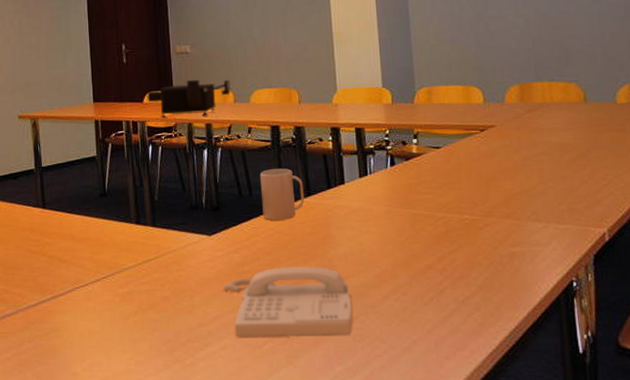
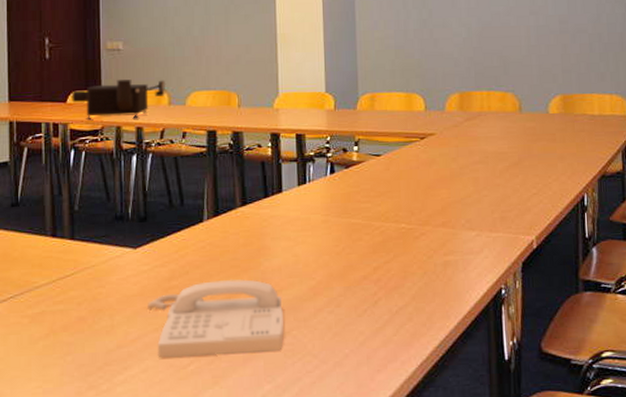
mug: present [259,168,304,220] -> none [192,176,239,232]

